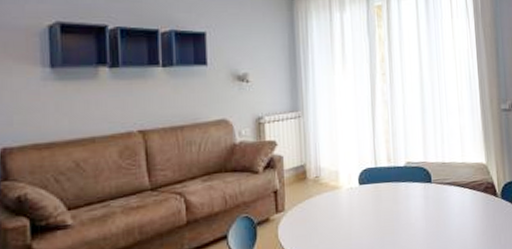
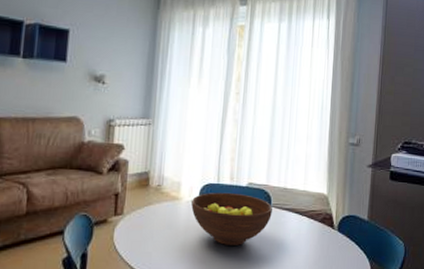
fruit bowl: none [352,174,434,228] -> present [191,192,272,245]

